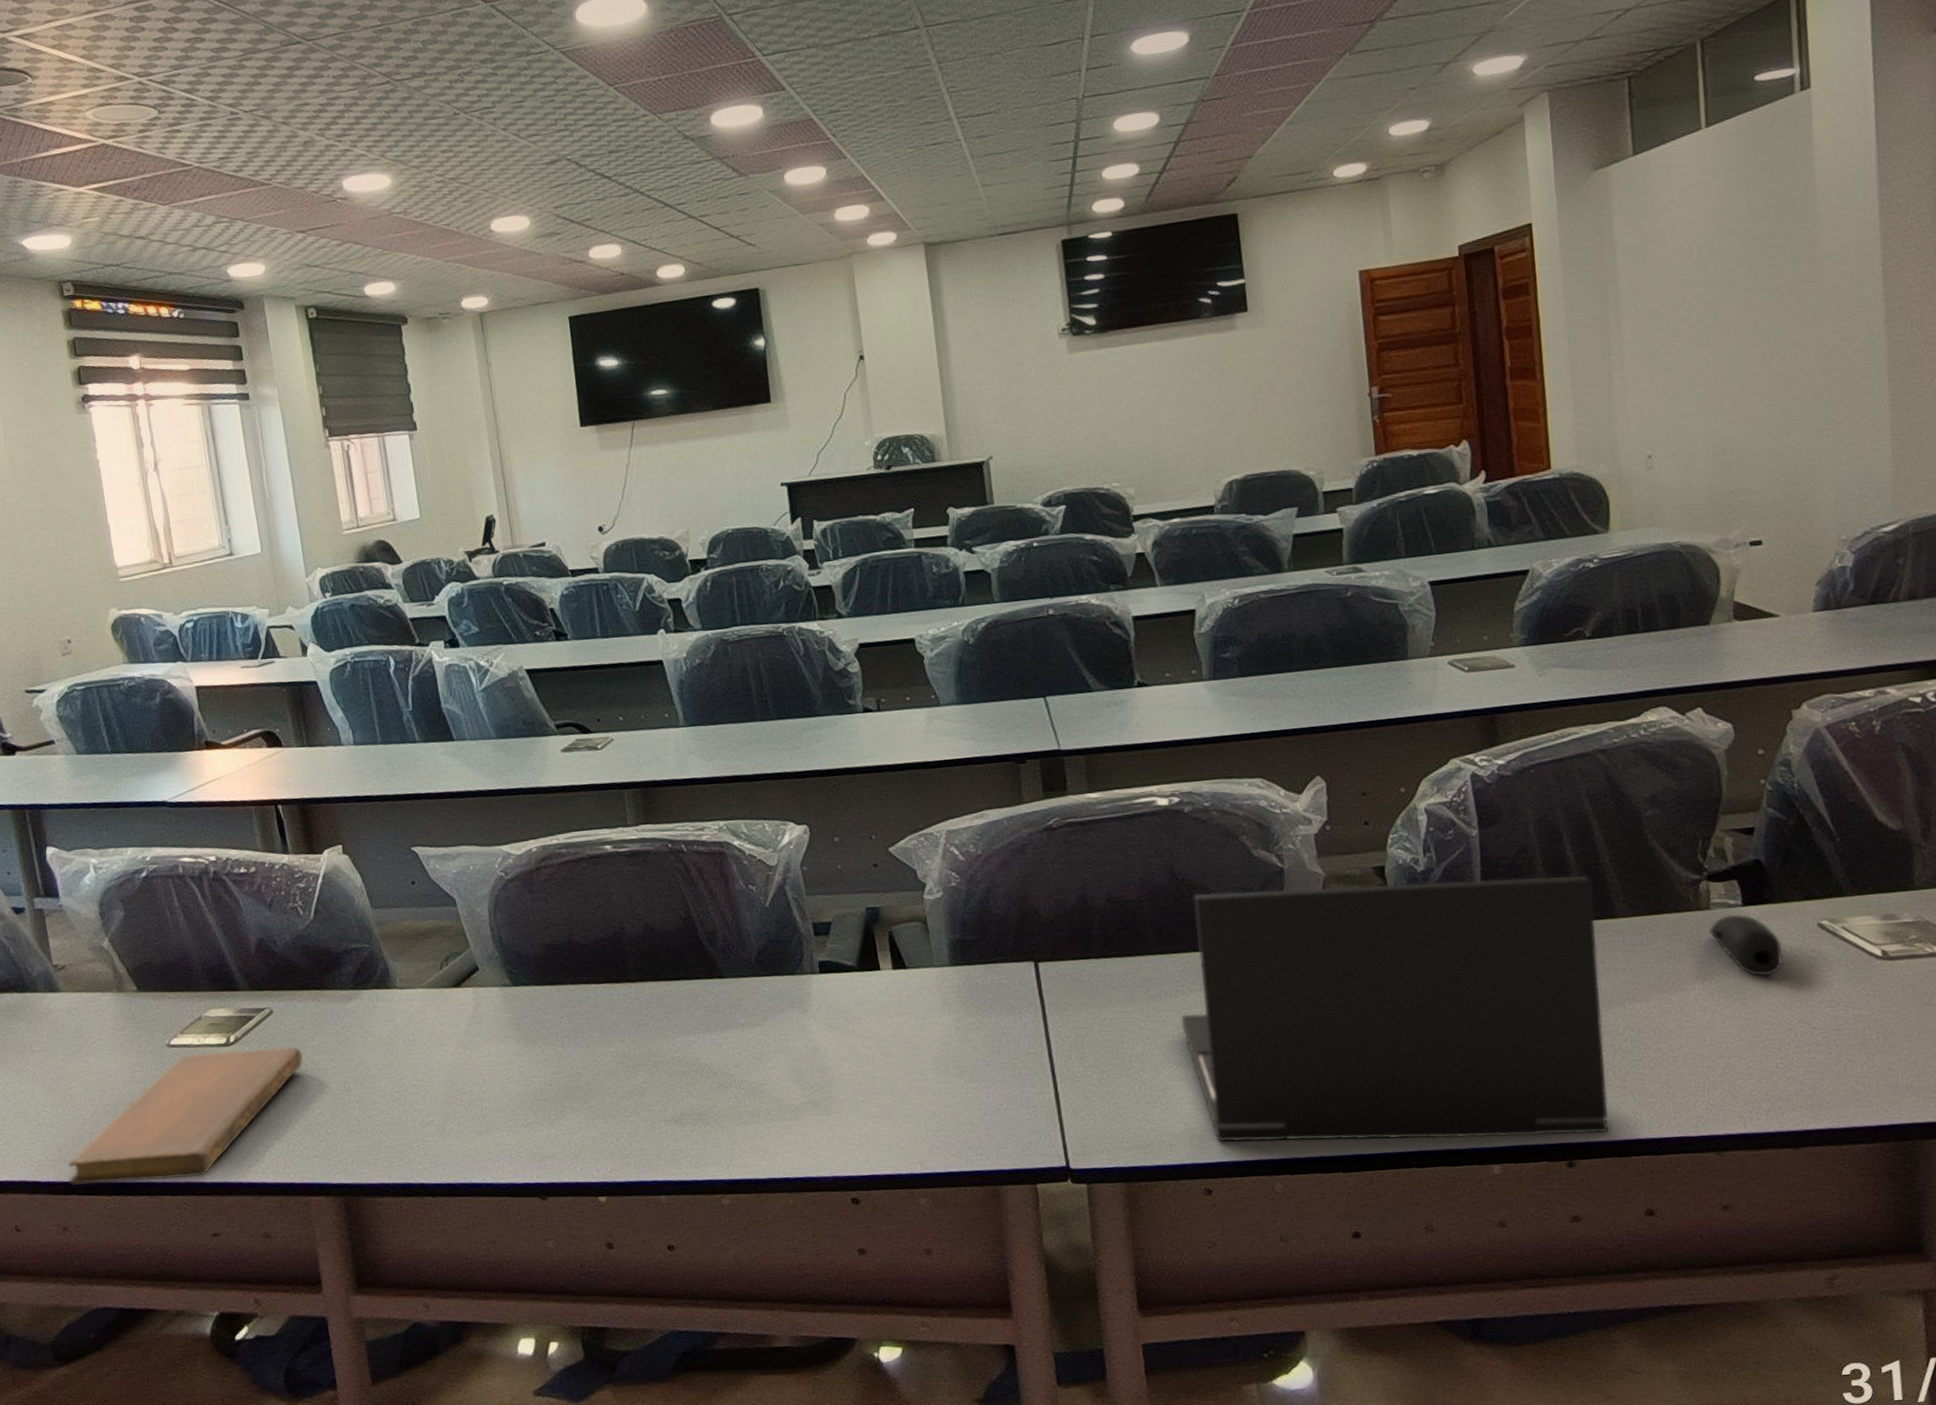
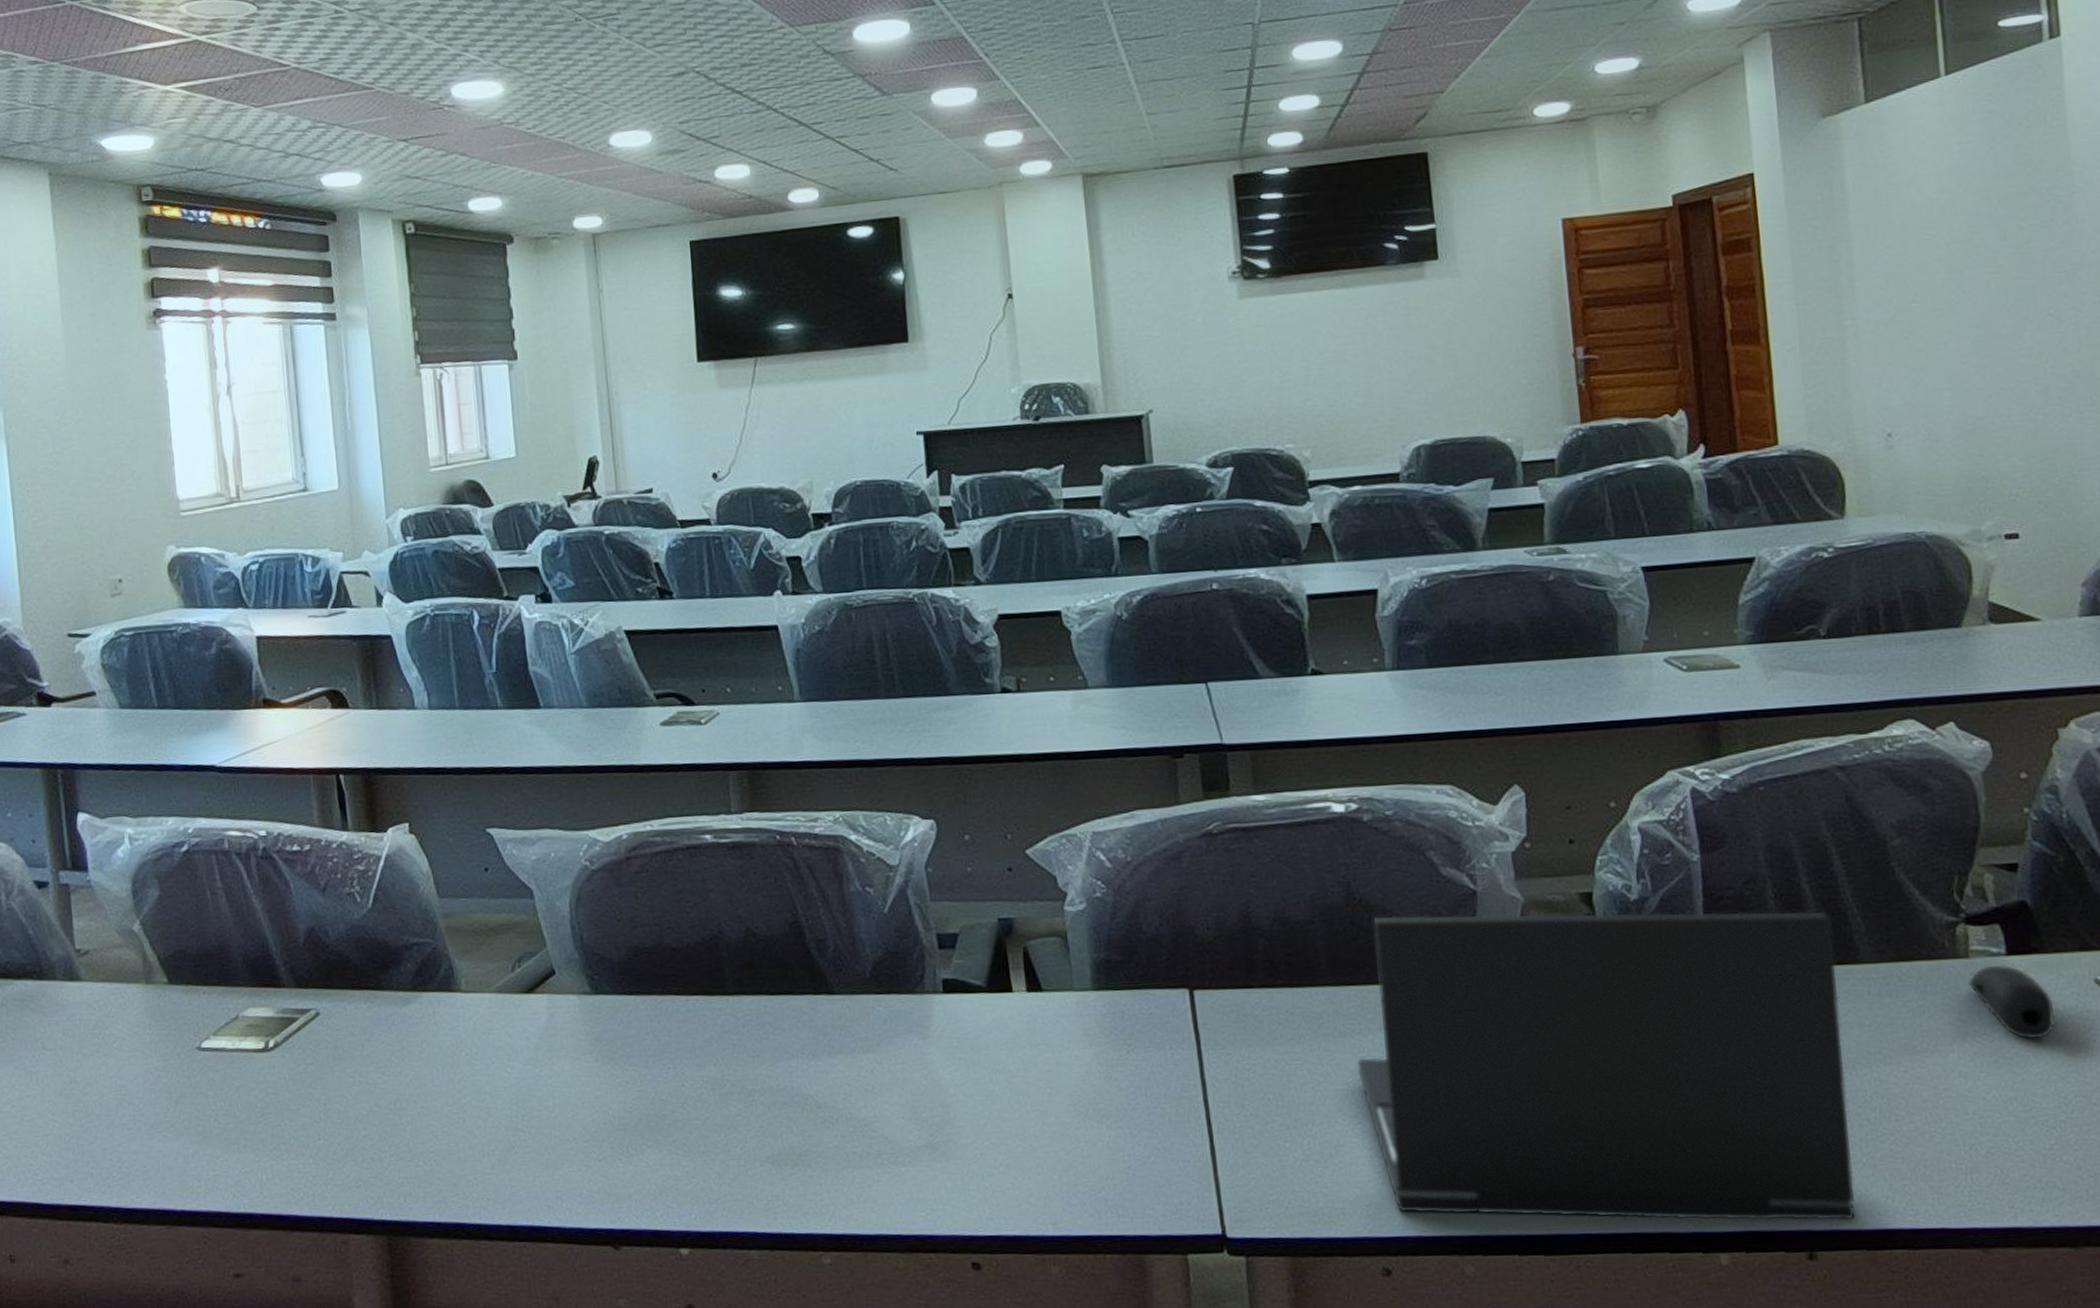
notebook: present [68,1046,304,1186] -> none [75,1055,351,1211]

